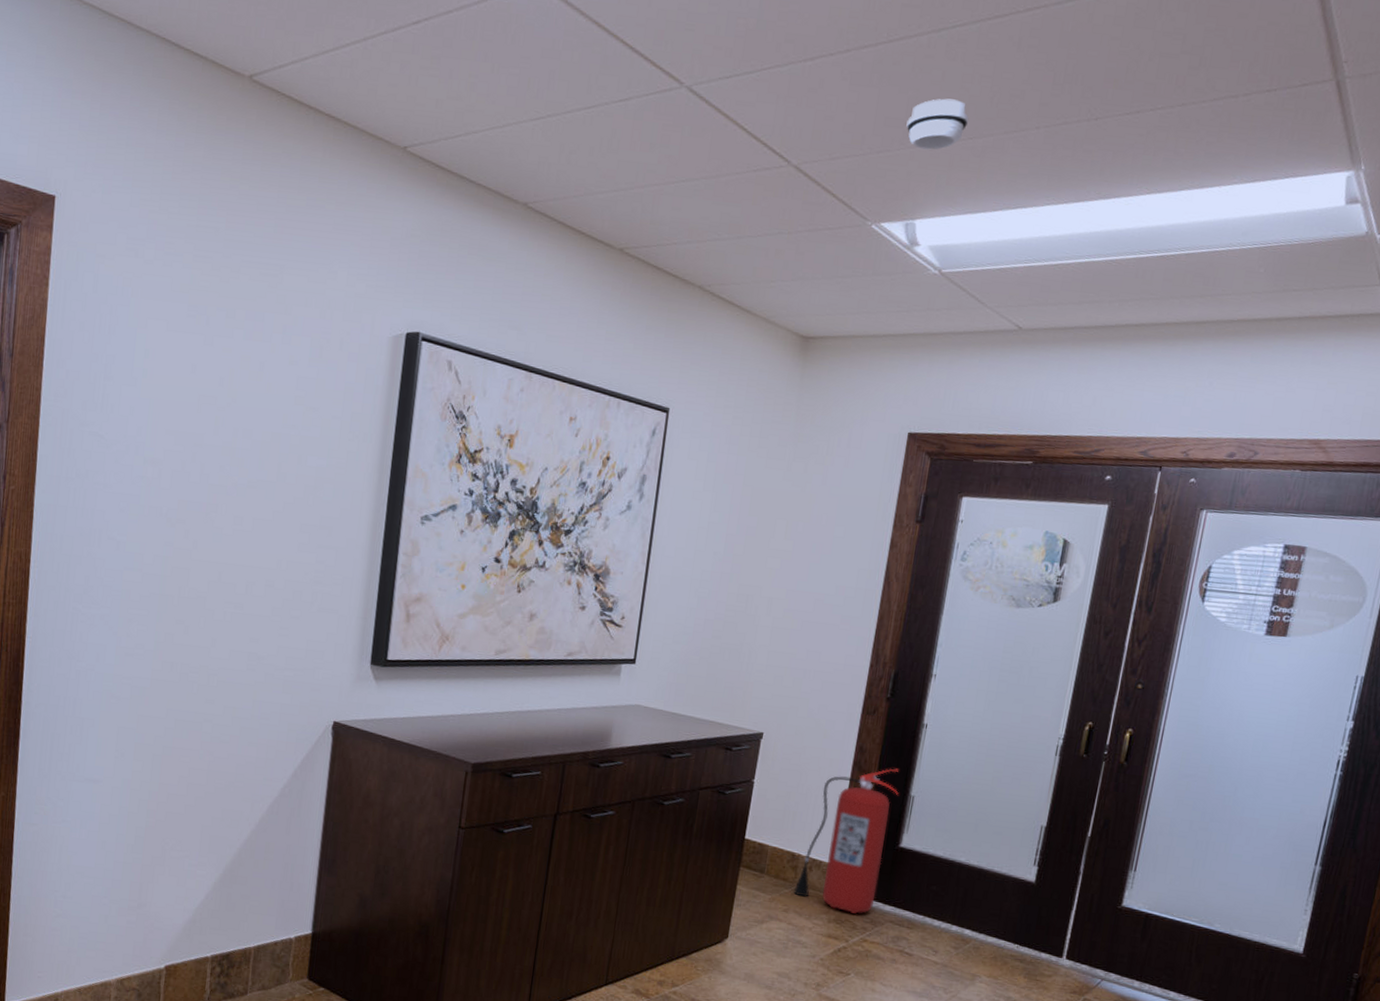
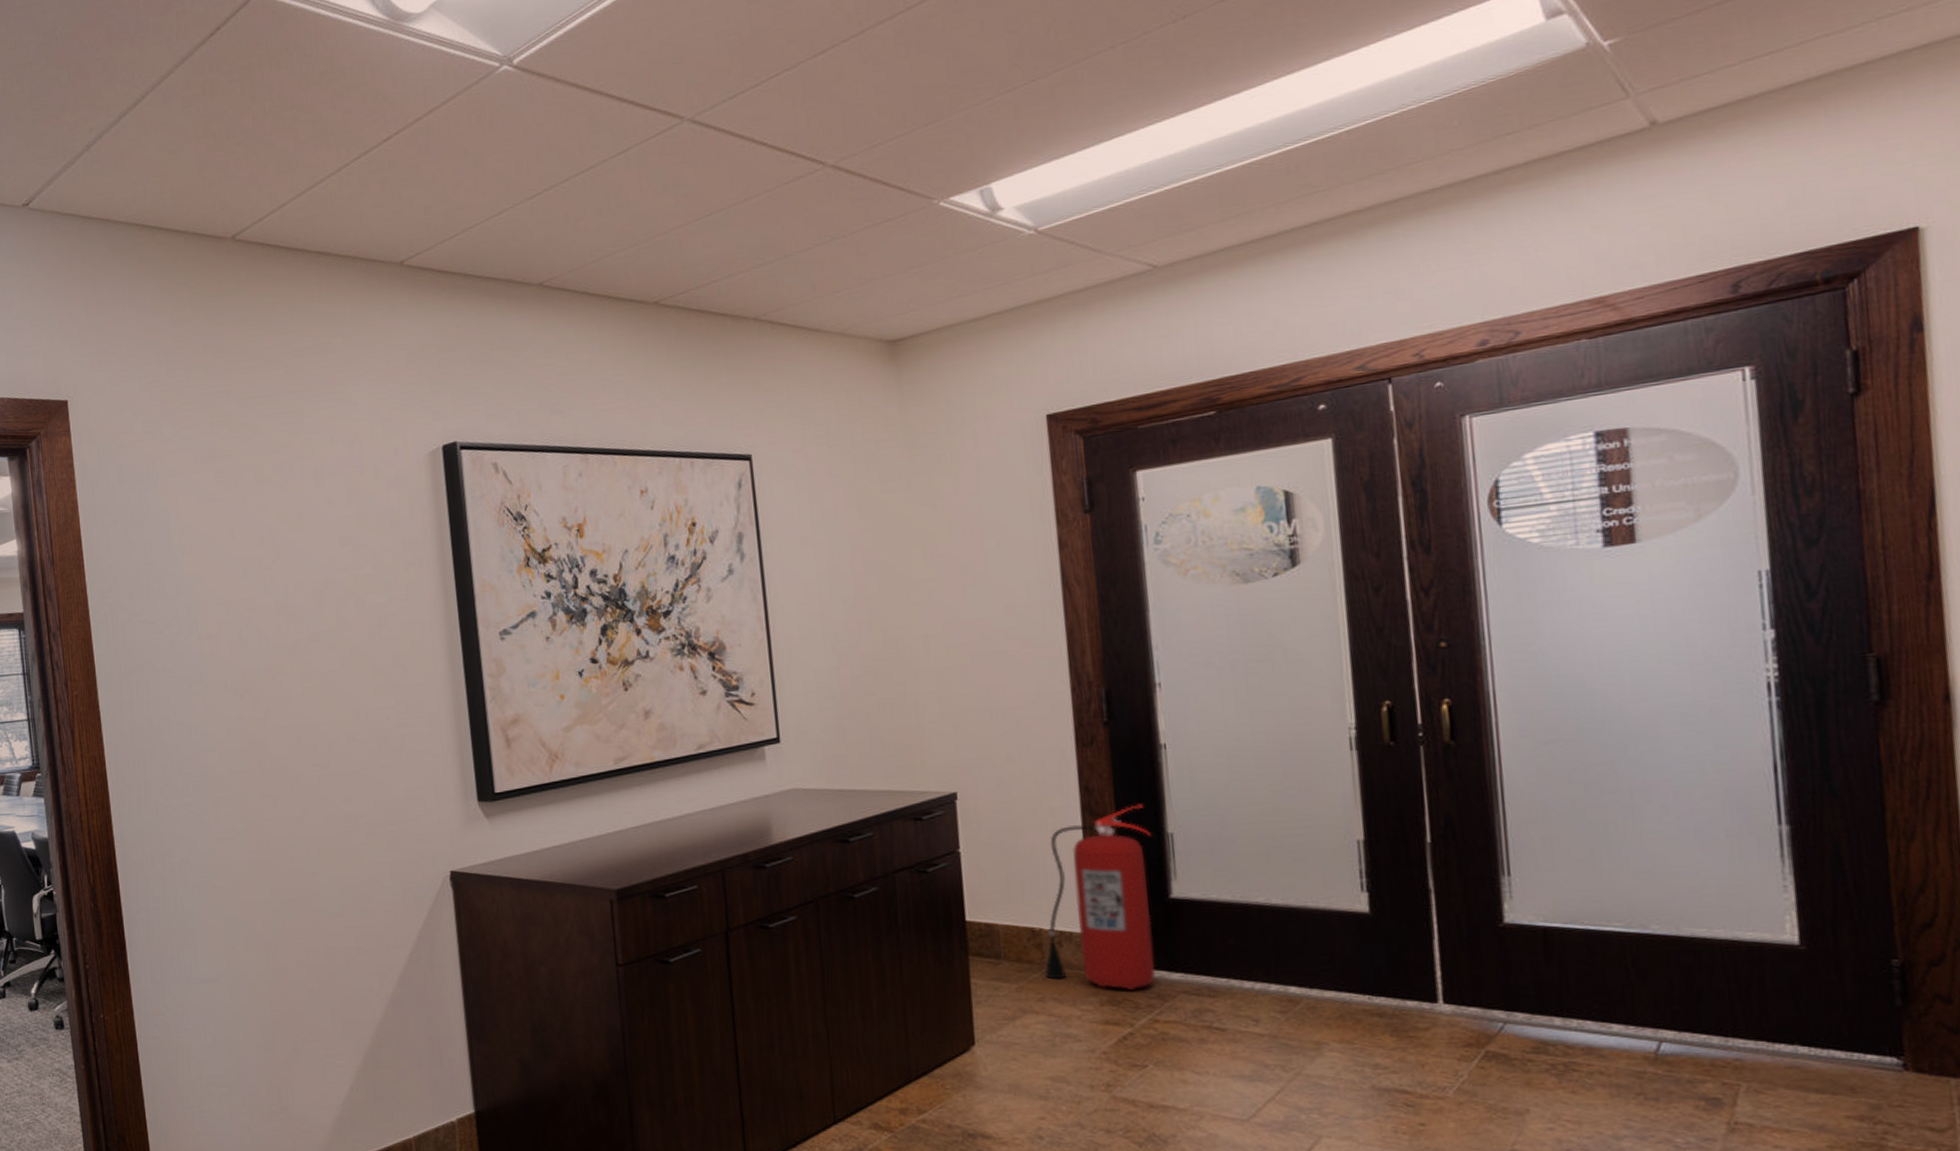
smoke detector: present [906,98,969,150] -> none [951,45,1026,109]

